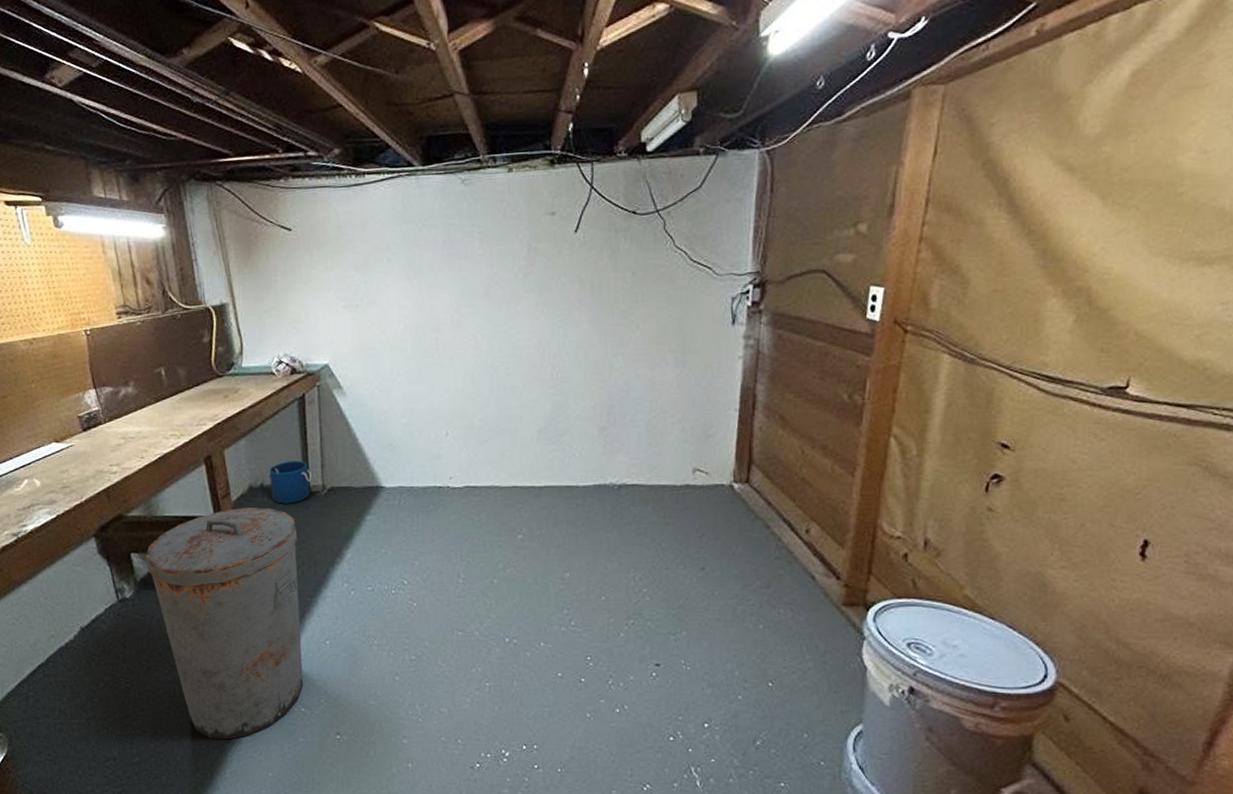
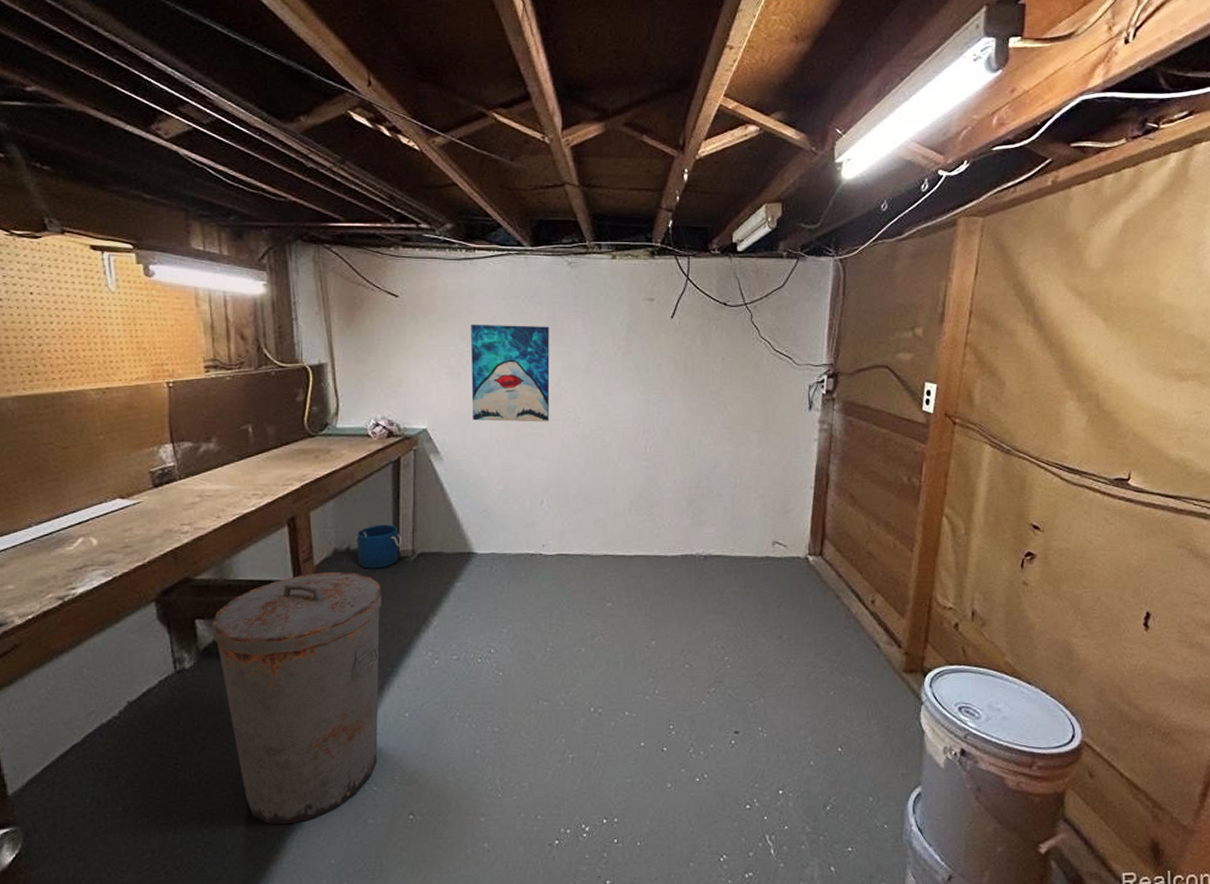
wall art: none [365,250,450,353] -> present [471,324,550,422]

